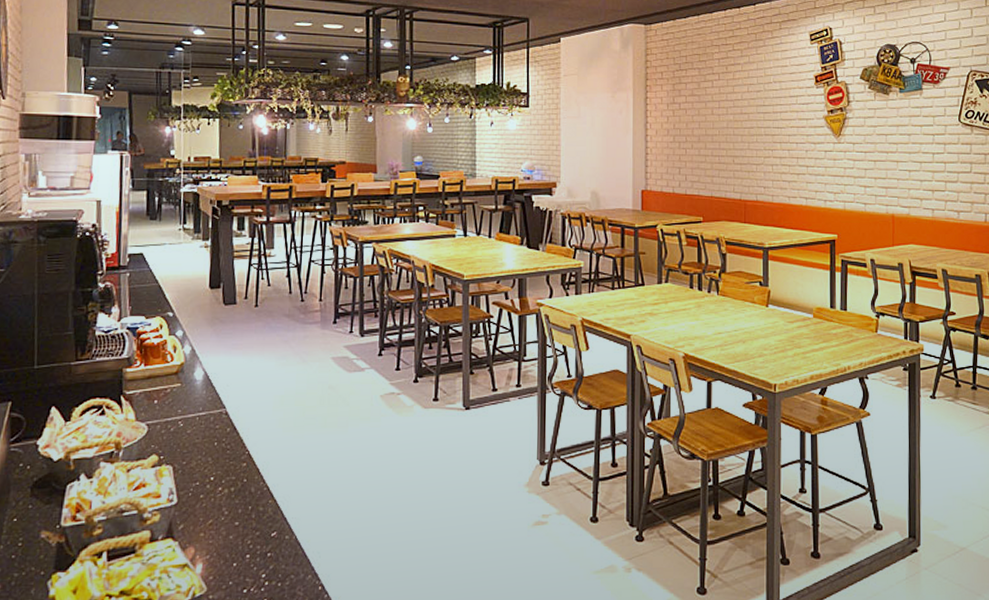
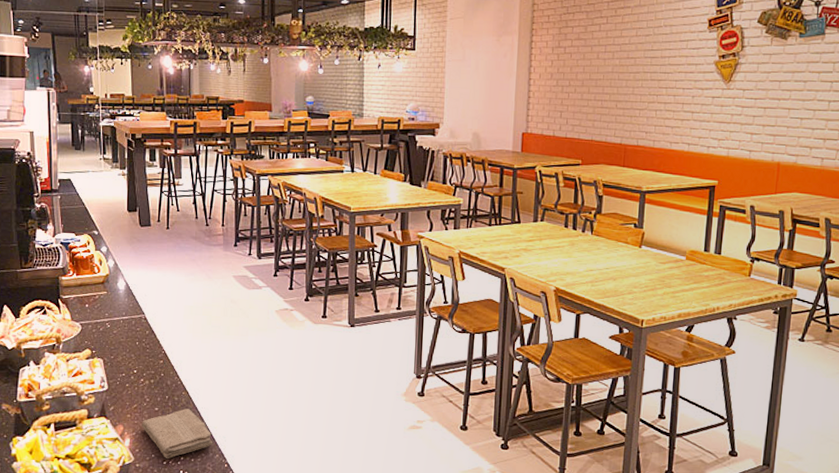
washcloth: none [217,520,304,585] -> present [142,409,212,459]

